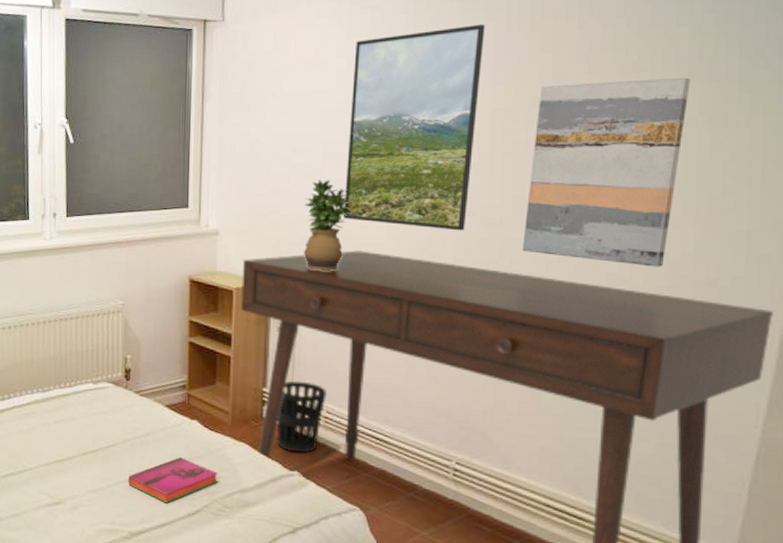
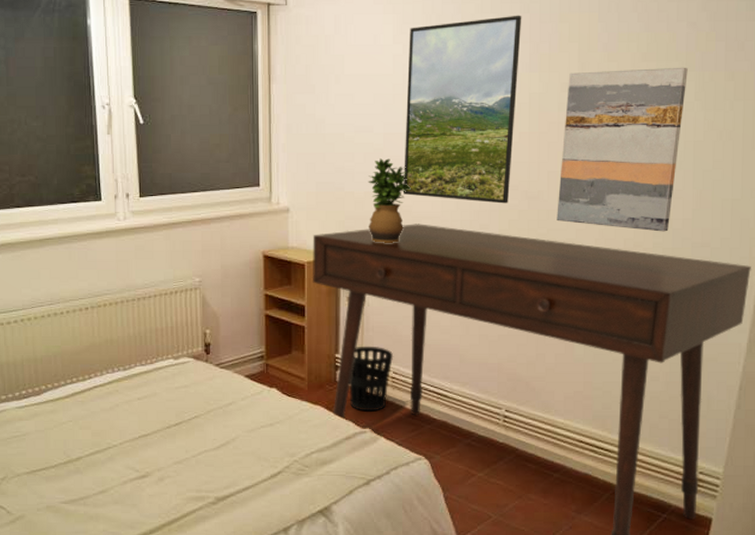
hardback book: present [128,457,218,504] -> none [212,424,297,468]

